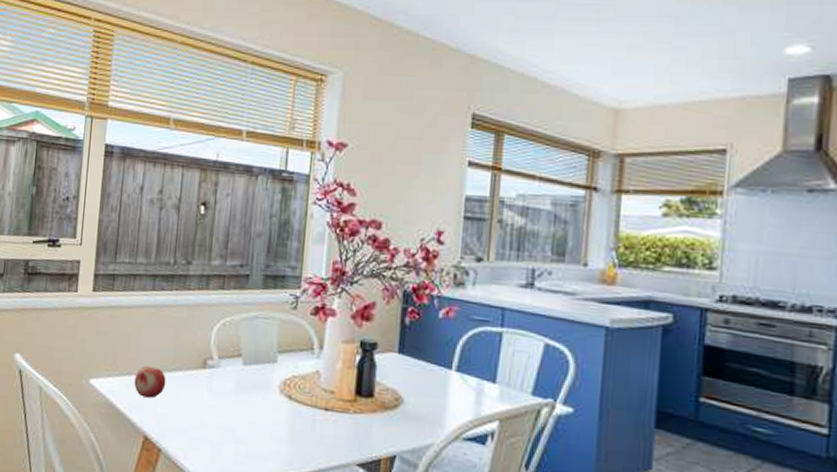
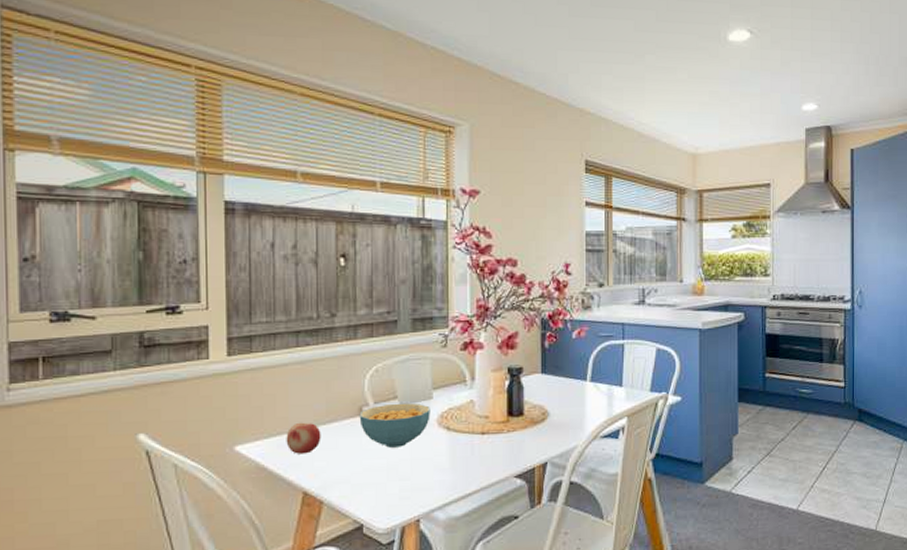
cereal bowl: none [202,361,274,409] -> present [359,403,430,448]

